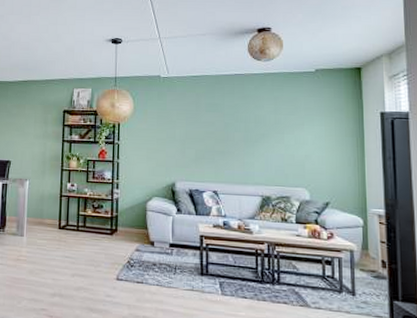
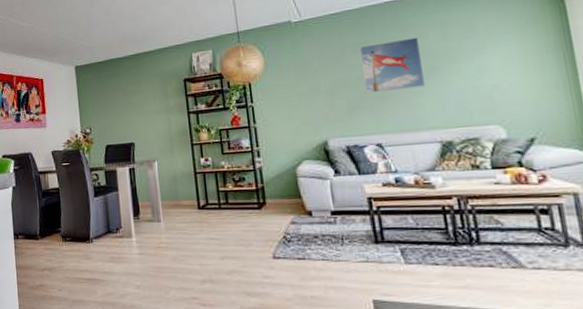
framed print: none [210,106,257,149] -> present [360,37,426,94]

